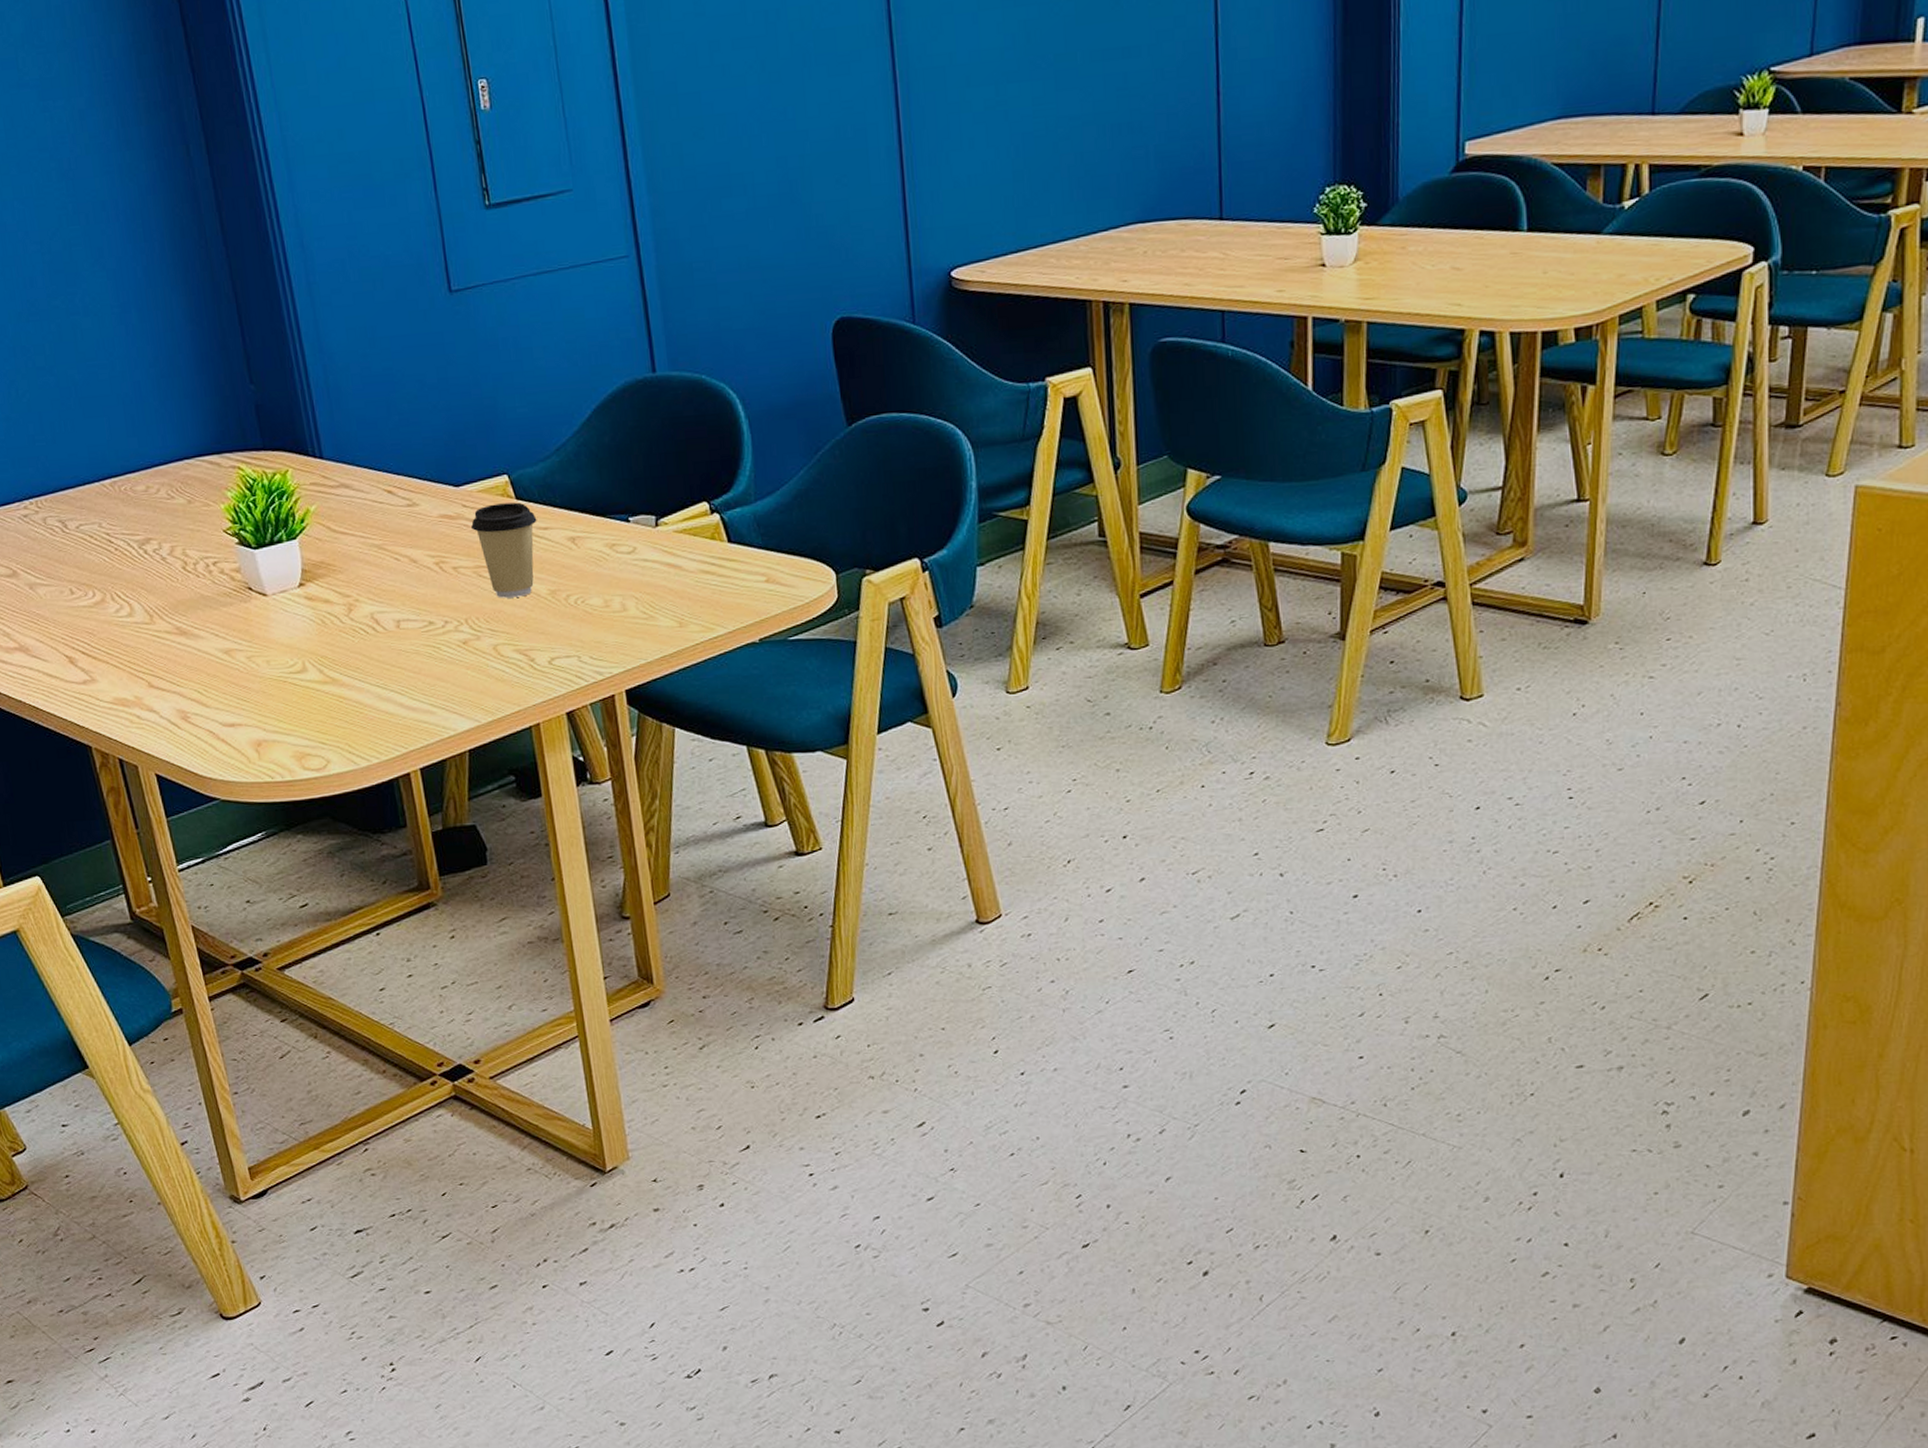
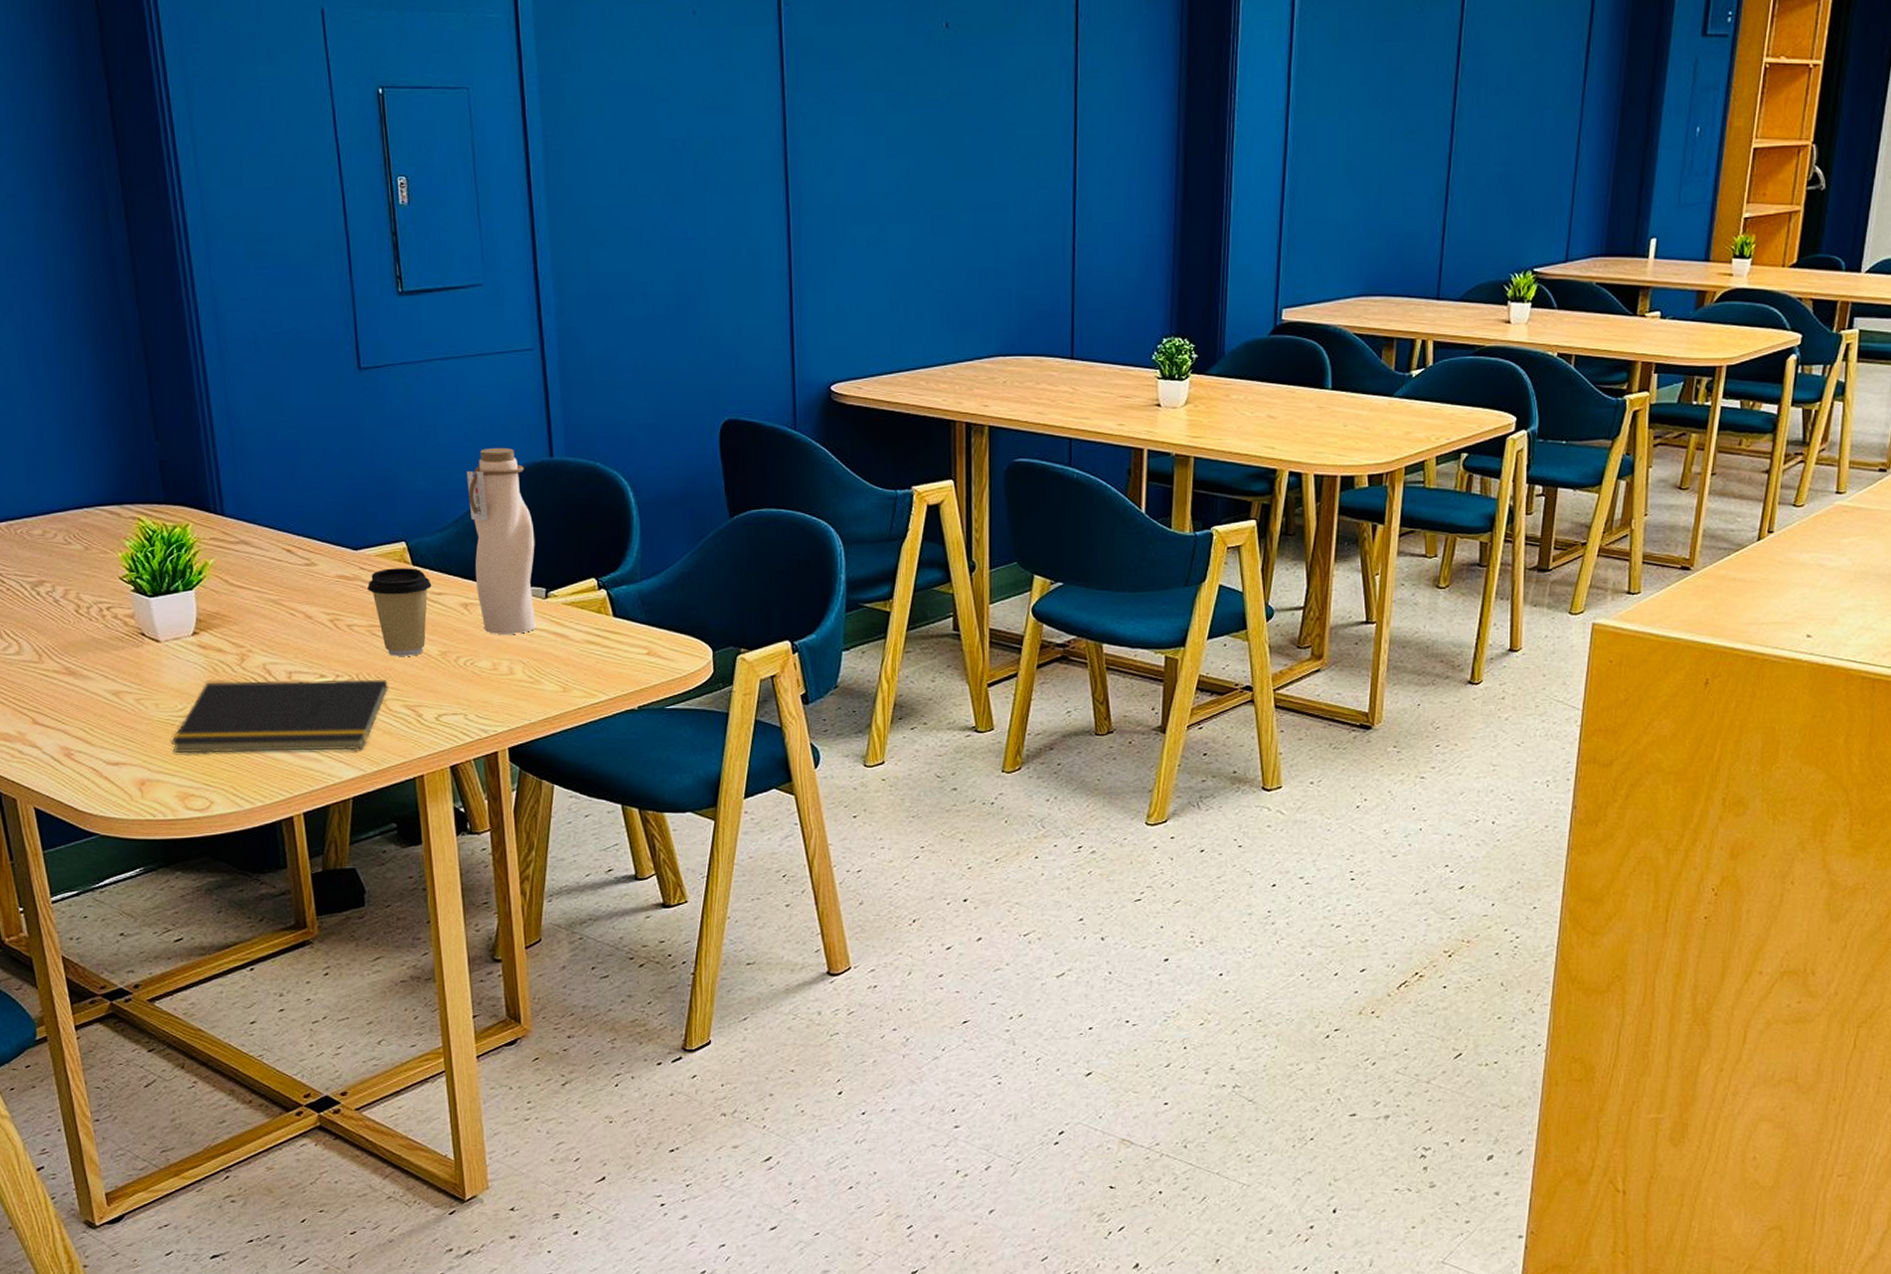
notepad: none [284,623,499,711] -> present [171,679,388,754]
water bottle: none [566,365,648,569] -> present [466,447,536,634]

